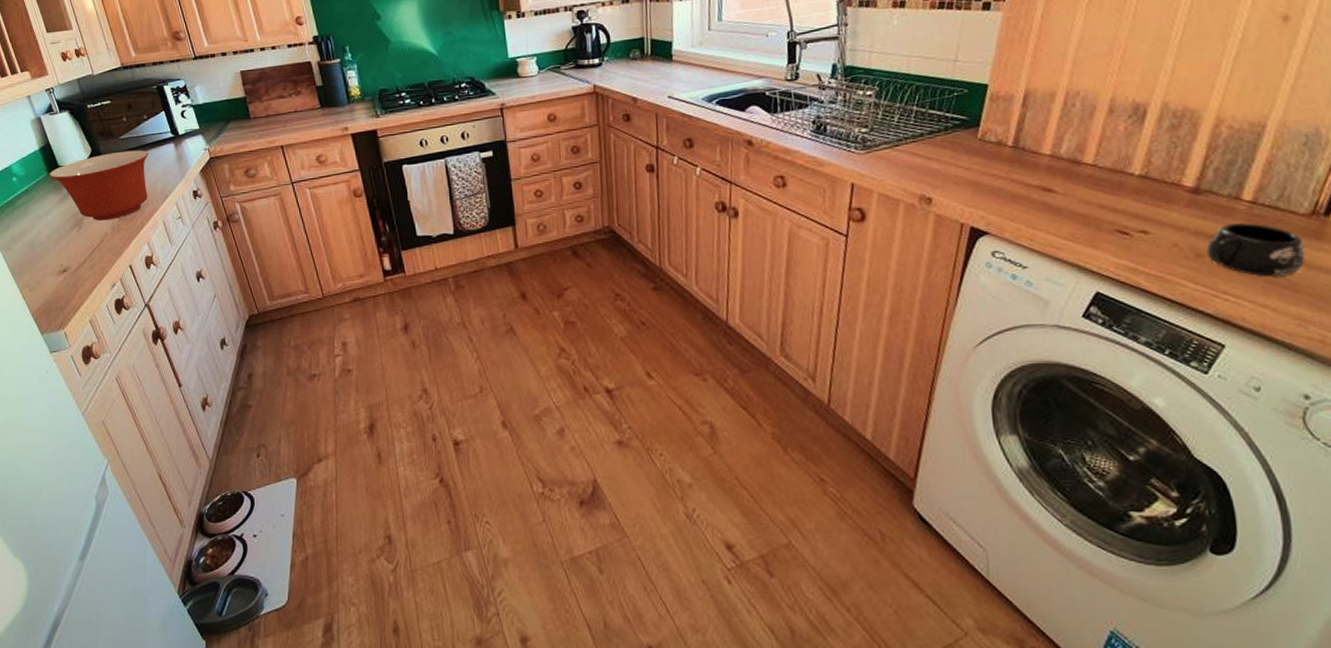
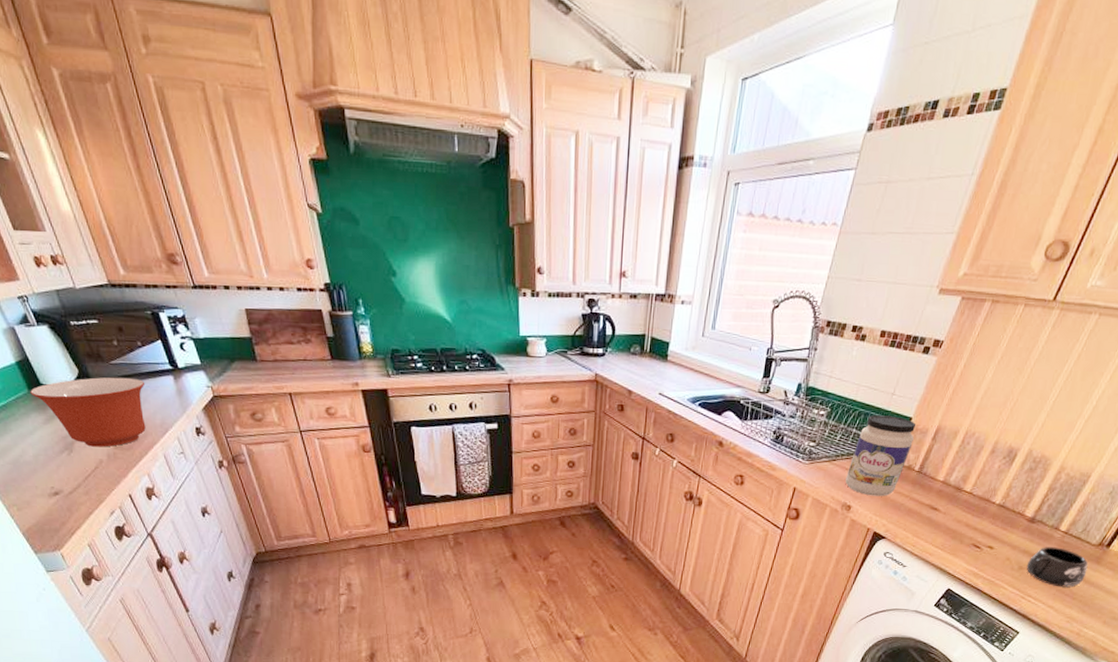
jar: none [917,85,998,183] -> present [845,415,916,497]

